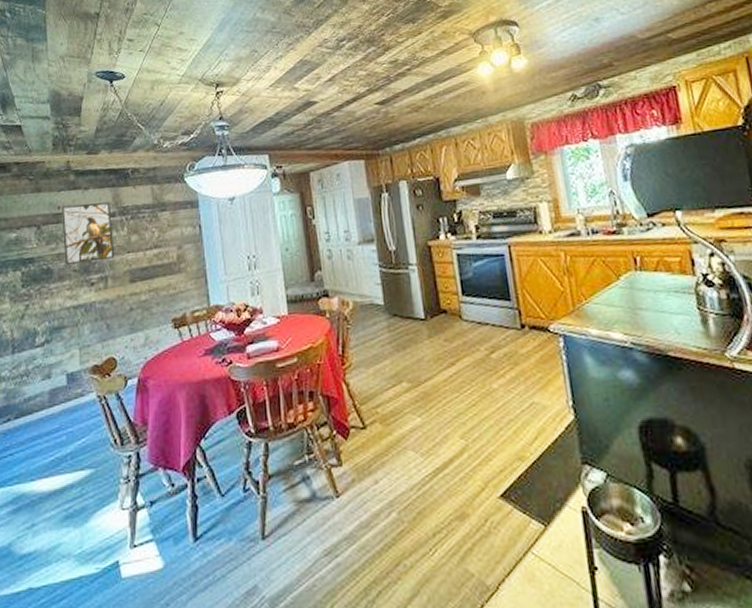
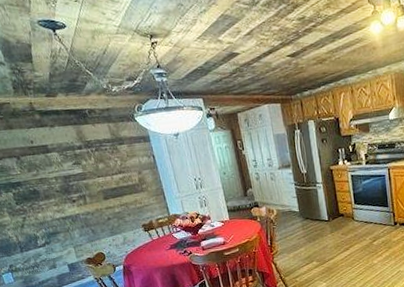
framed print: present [61,202,115,265] -> none [33,137,88,187]

